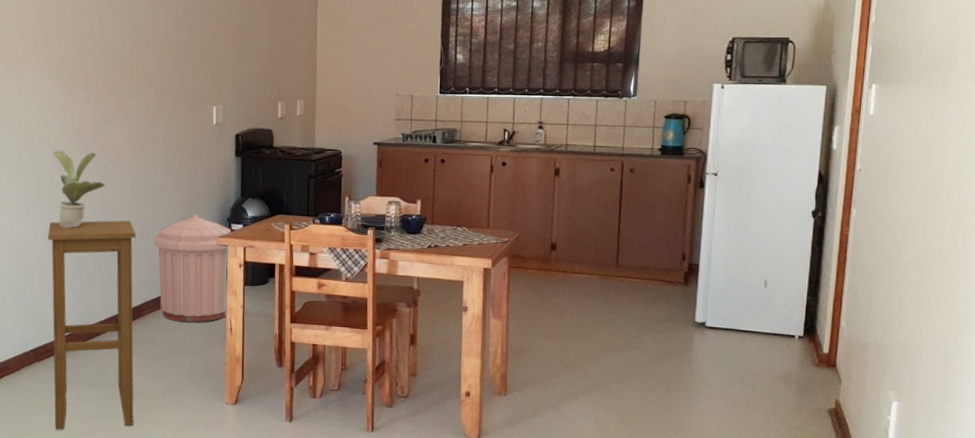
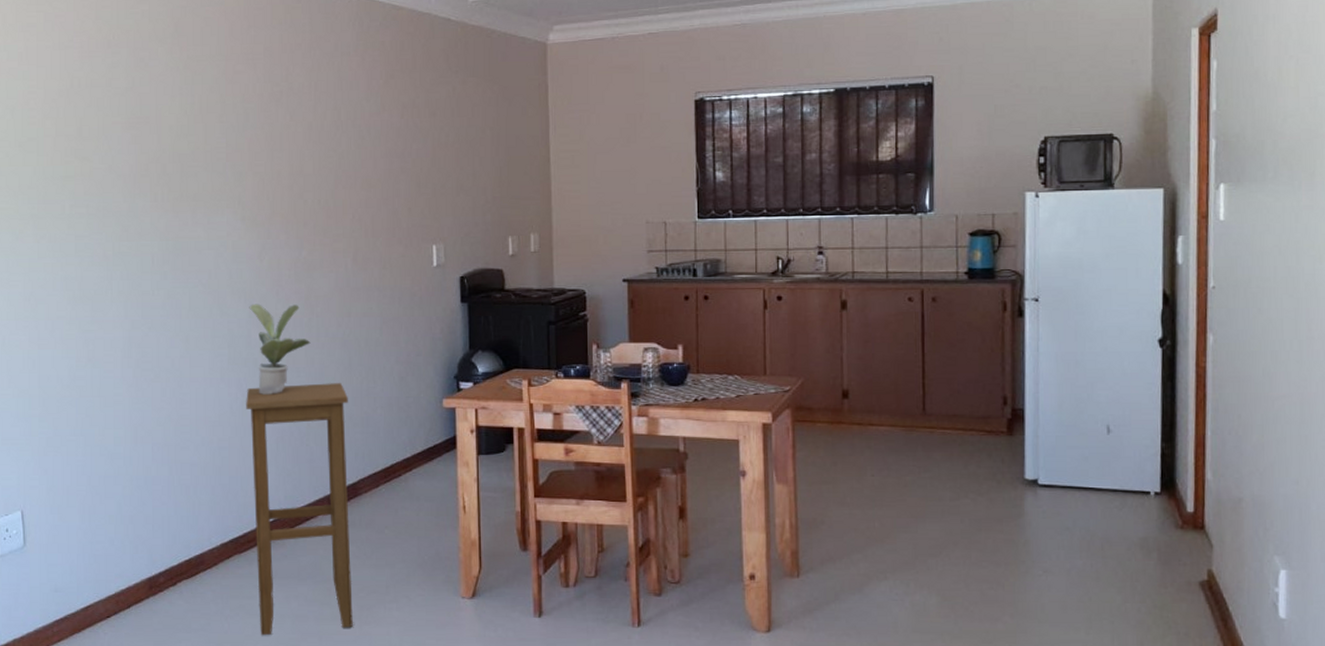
trash can: present [153,214,233,323] -> none [369,373,461,501]

